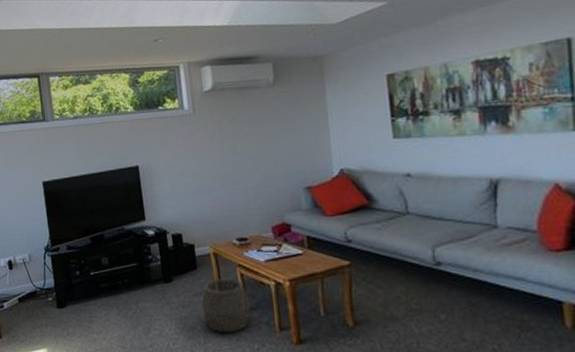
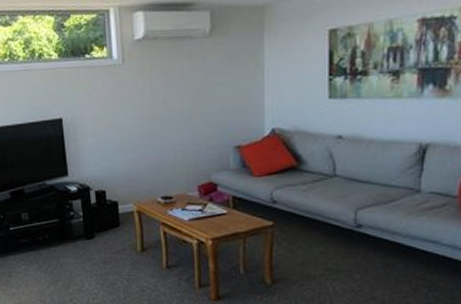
woven basket: present [201,278,251,333] -> none [123,236,172,289]

